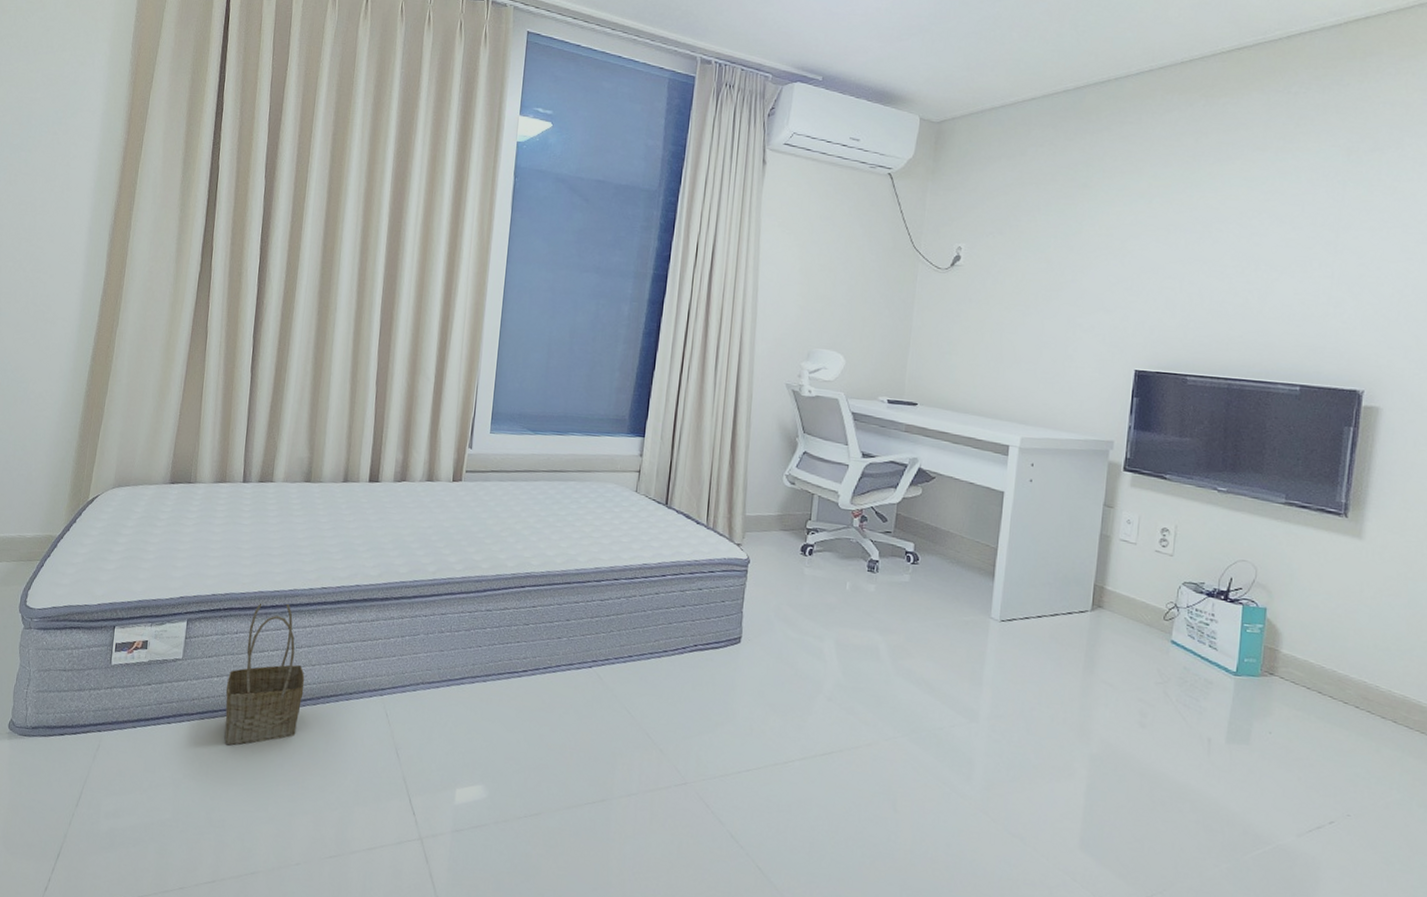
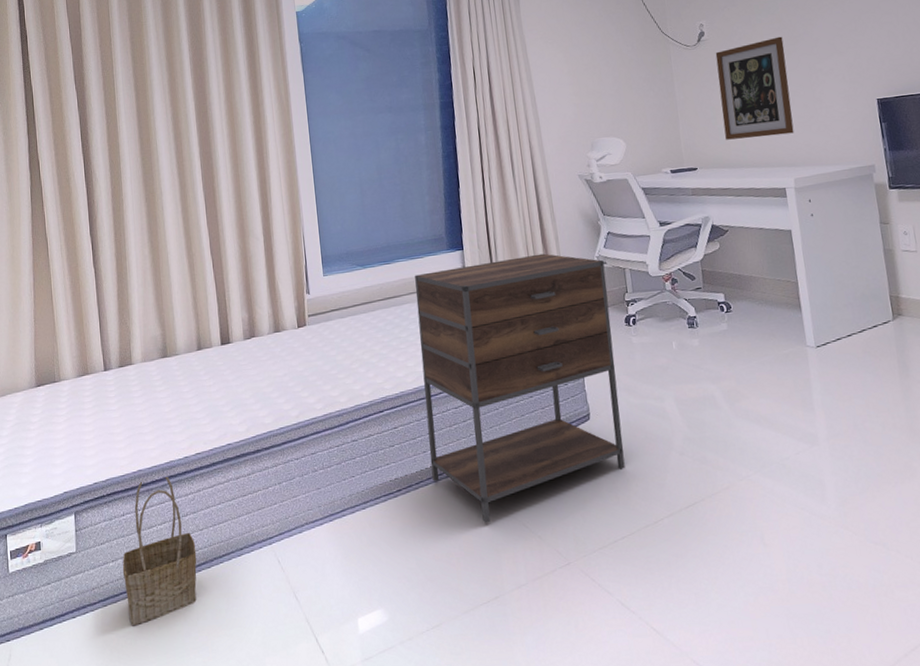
nightstand: none [562,453,793,724] -> present [415,253,625,523]
wall art: none [956,278,1047,388] -> present [715,36,794,140]

